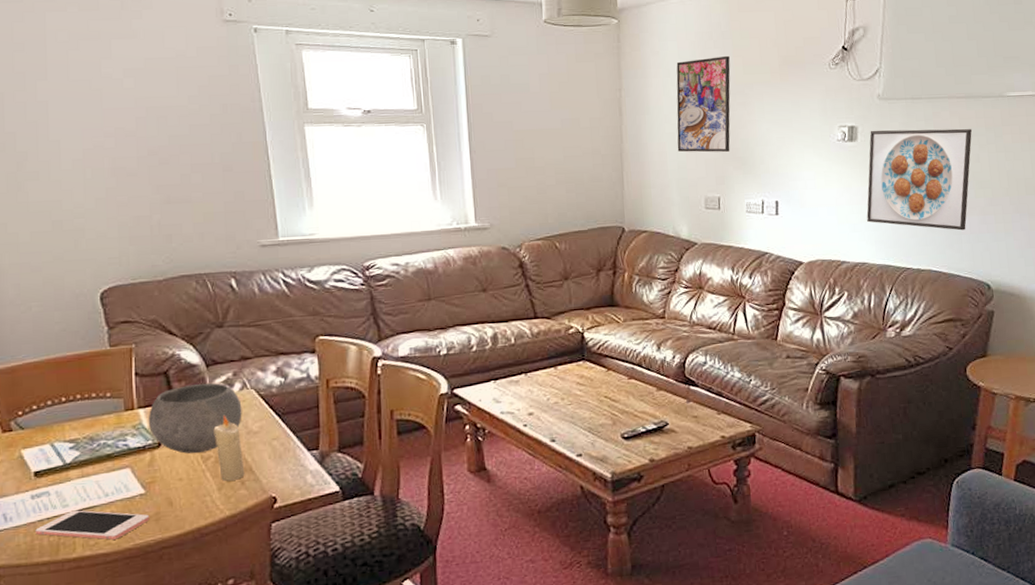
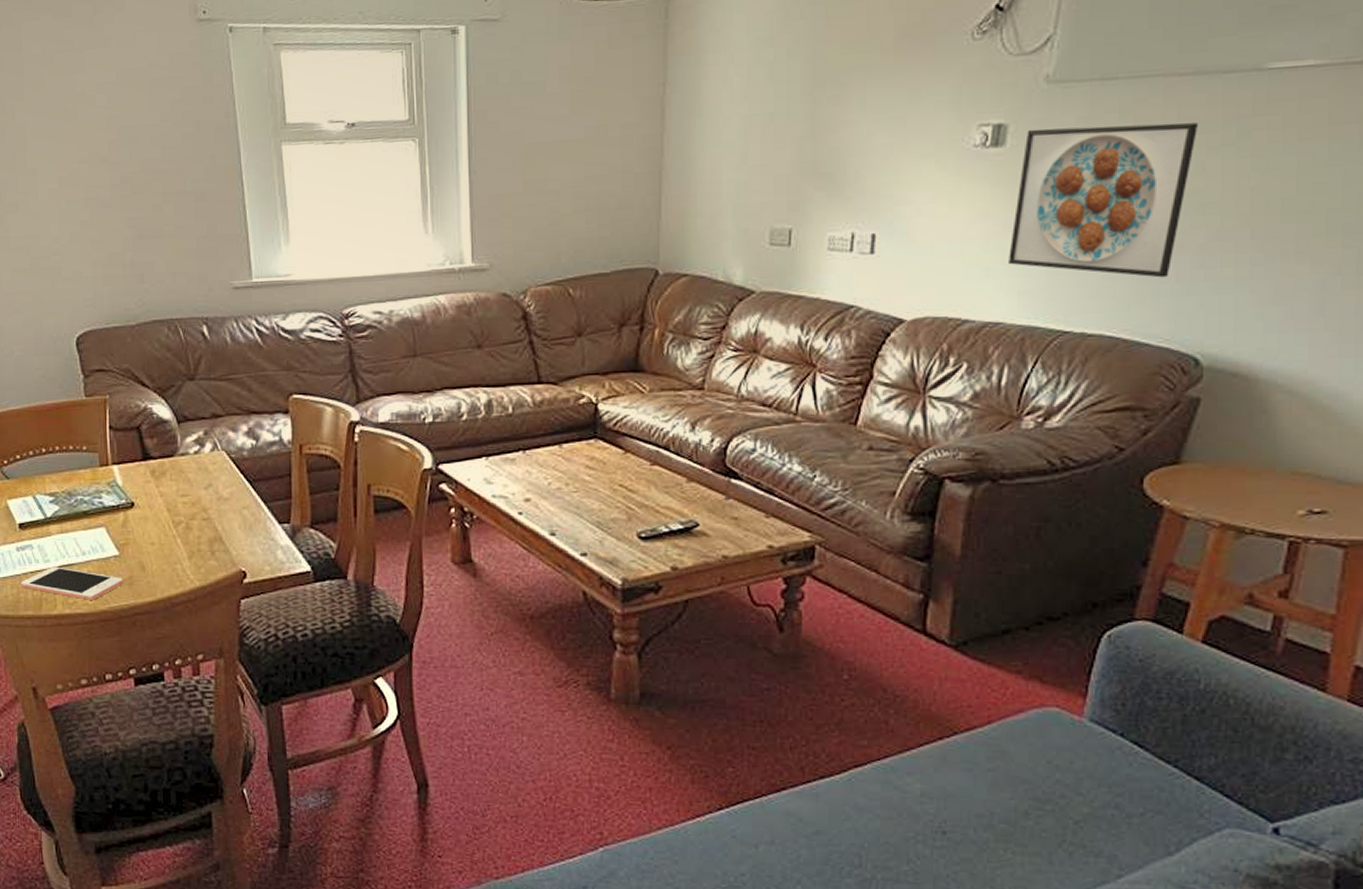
bowl: present [148,382,242,454] -> none [121,441,213,518]
candle: present [213,415,245,481] -> none [184,478,215,549]
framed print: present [676,55,730,153] -> none [737,28,821,168]

